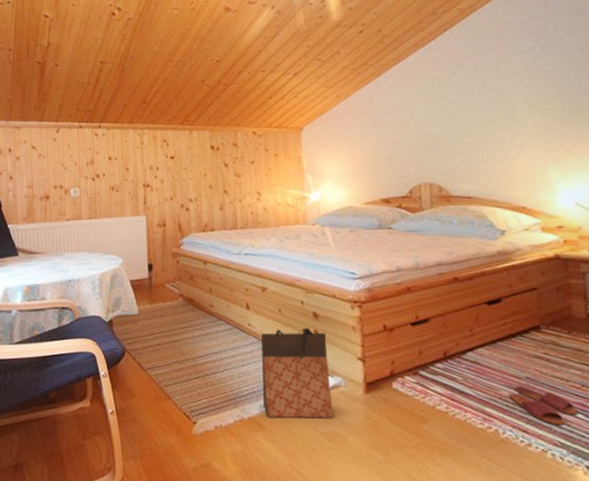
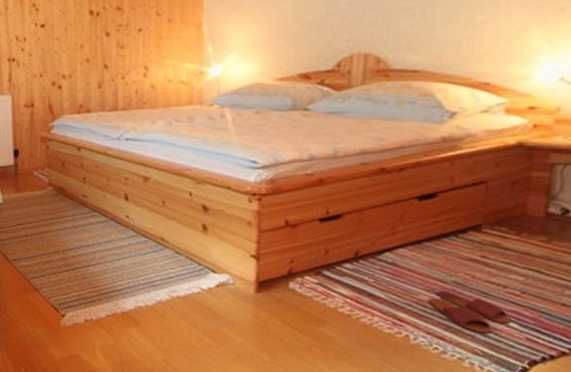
bag: present [261,328,333,419] -> none [138,222,217,317]

